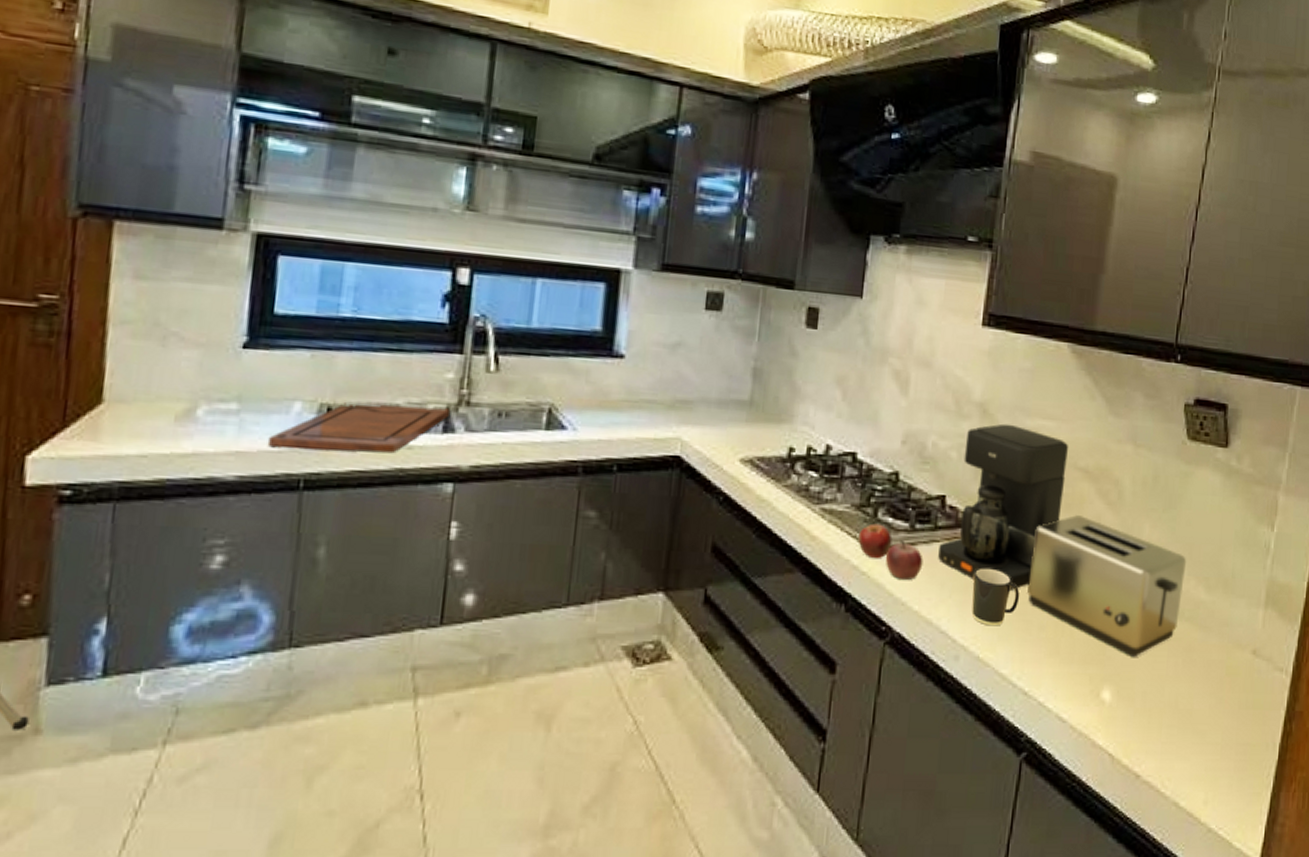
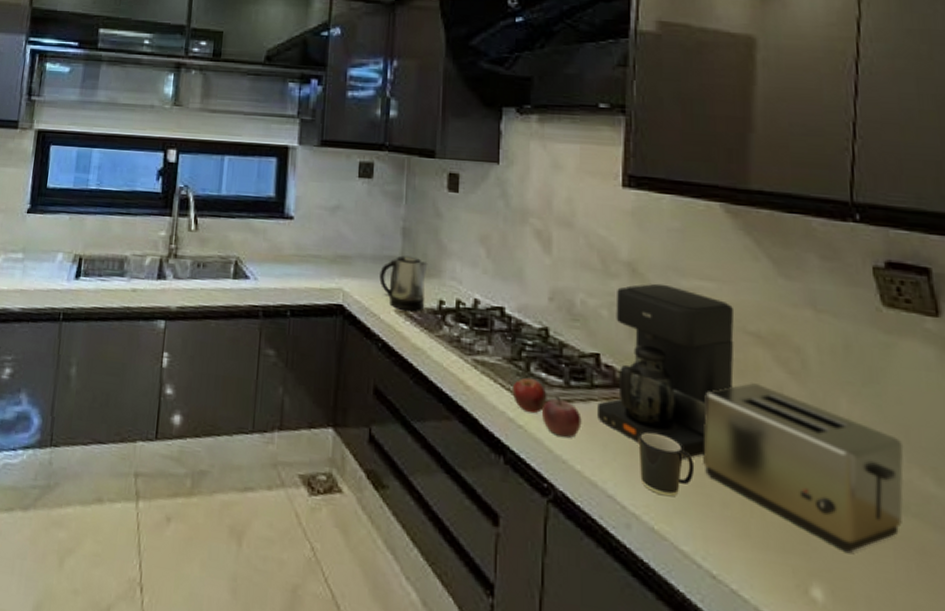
cutting board: present [267,401,450,454] -> none [40,253,162,295]
kettle: none [724,399,779,460] -> present [379,255,428,311]

